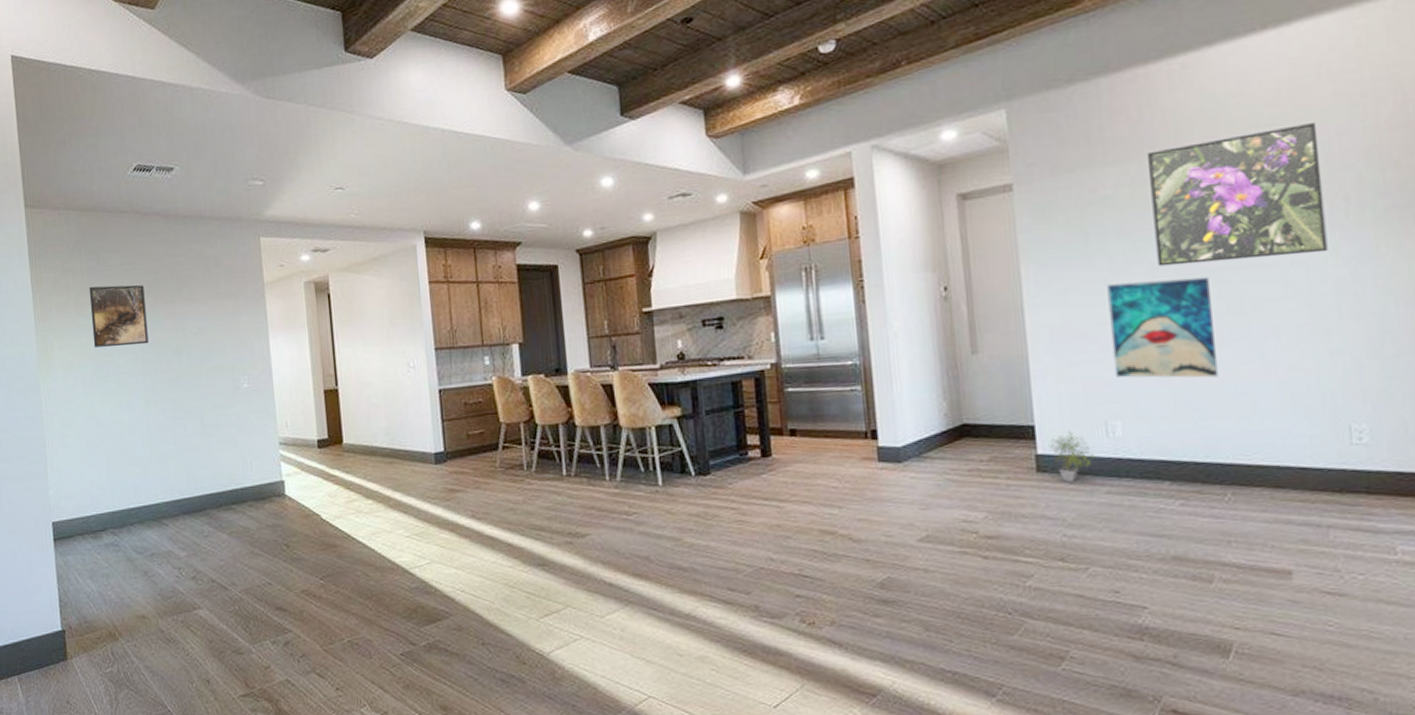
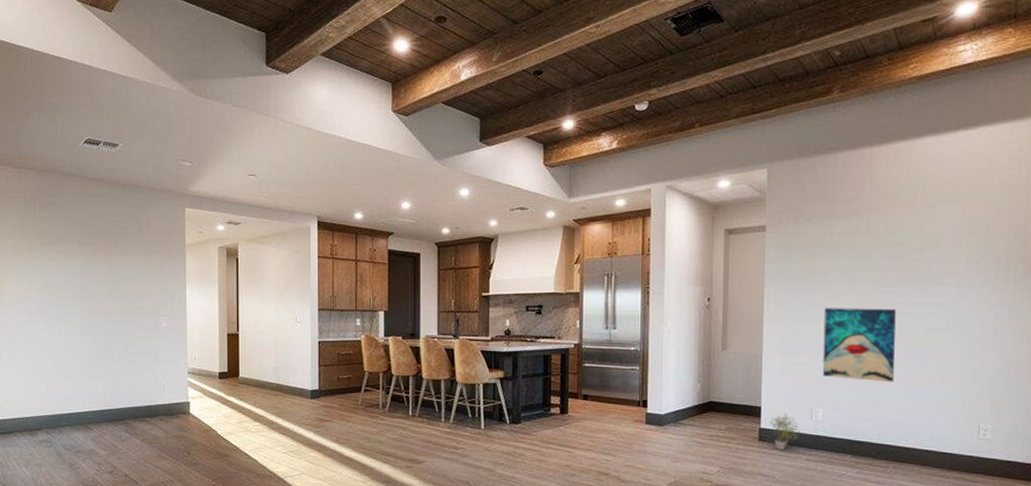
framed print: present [88,285,149,348] -> none [40,233,87,284]
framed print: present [1148,123,1328,267] -> none [862,203,985,299]

